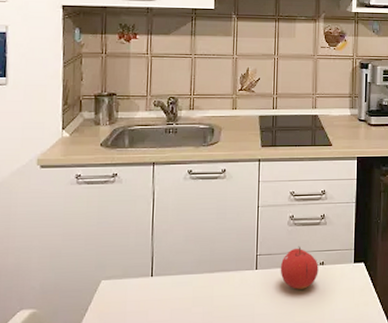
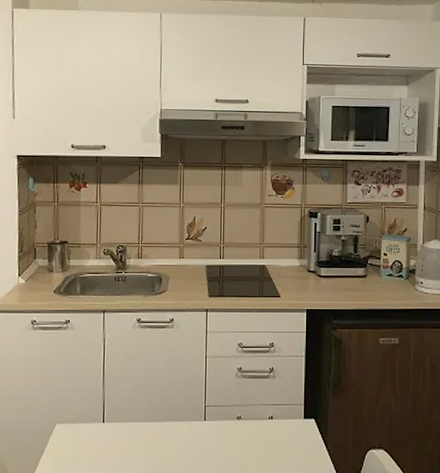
fruit: present [280,246,319,290] -> none [228,399,267,443]

